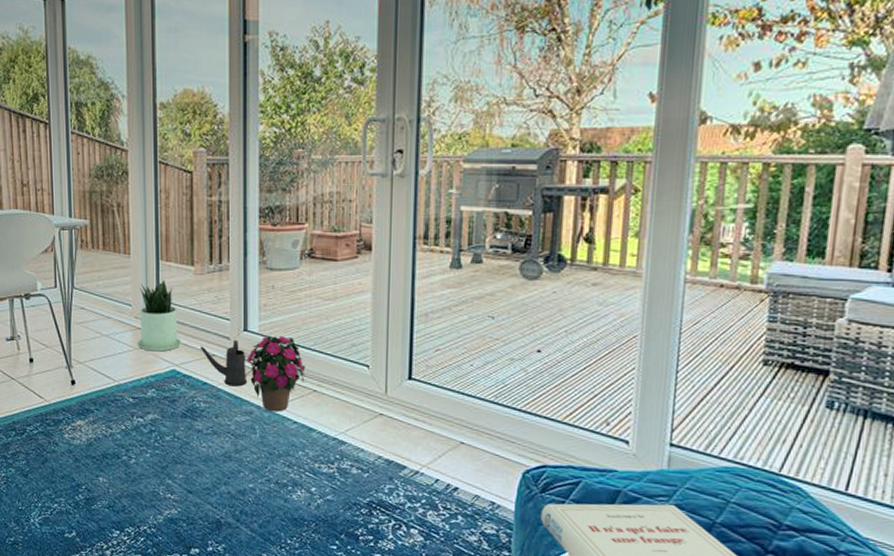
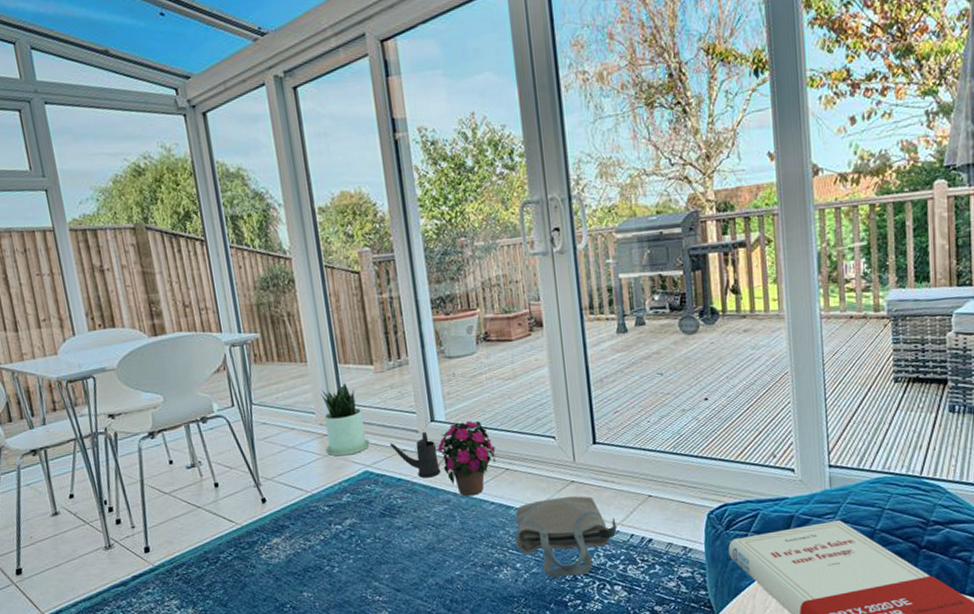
tote bag: none [314,427,422,511] -> present [515,496,617,579]

